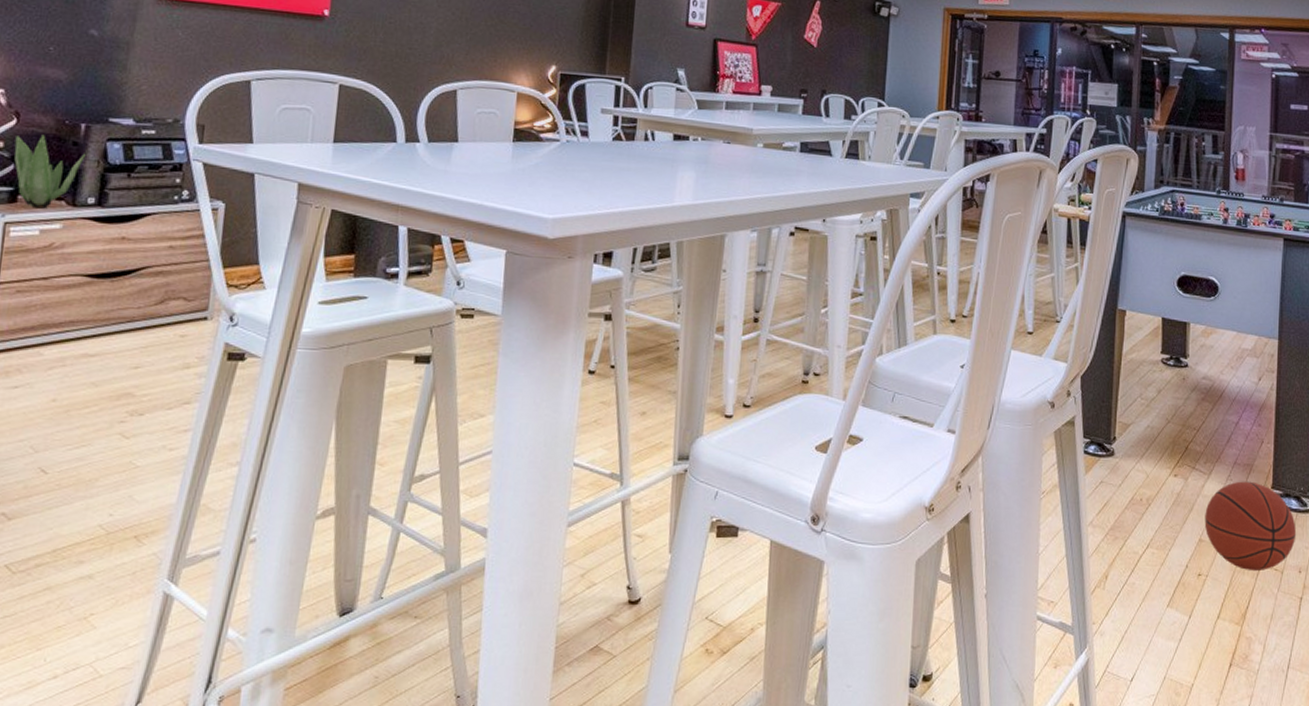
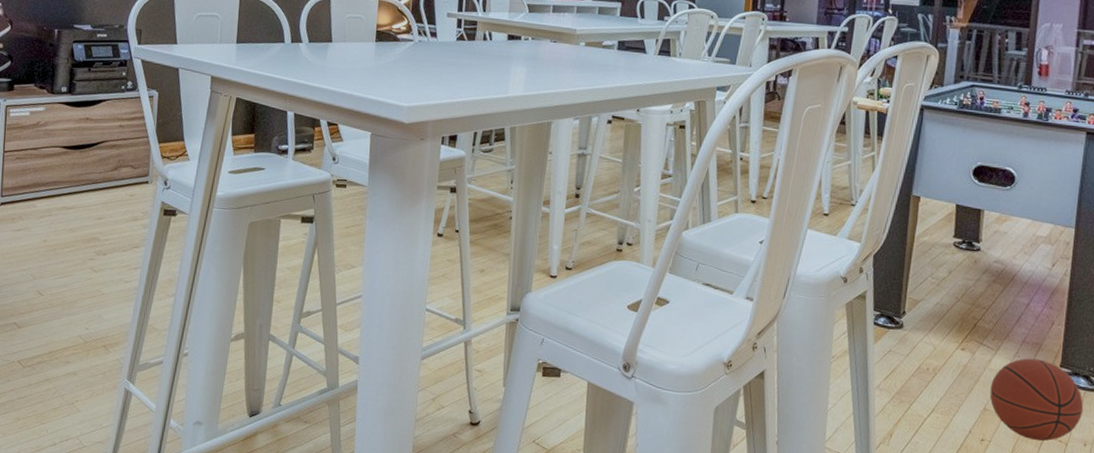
plant: present [14,134,87,209] -> none [10,38,60,96]

